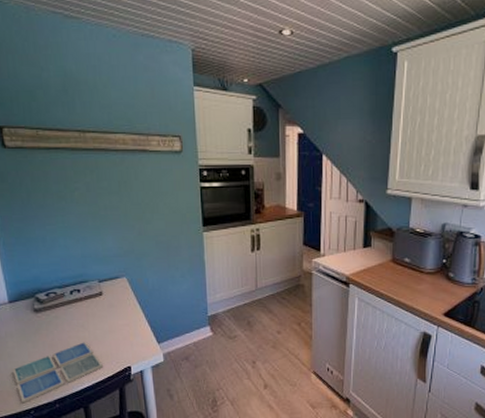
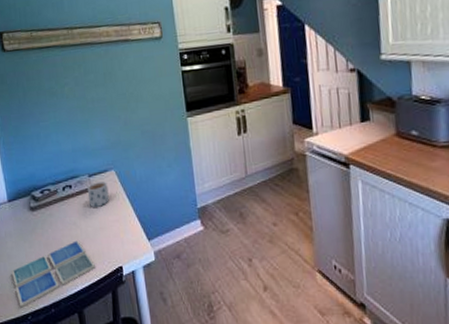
mug: none [96,288,120,313] -> present [87,182,109,208]

